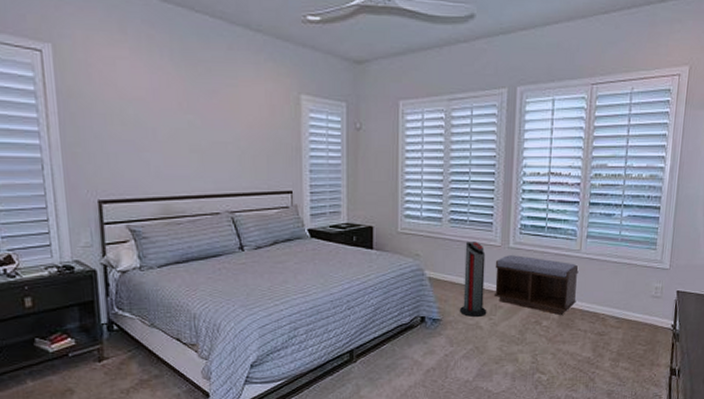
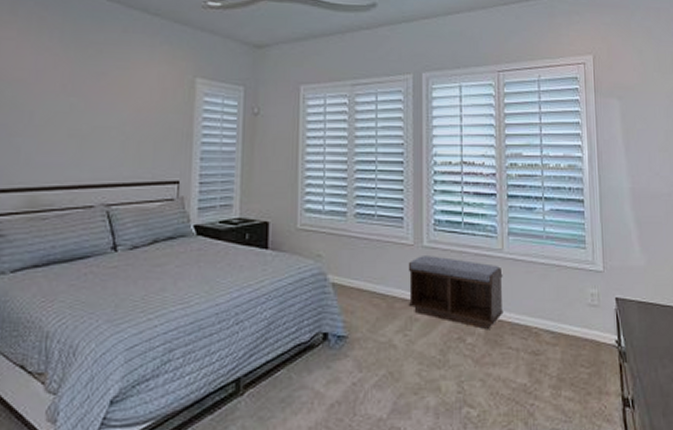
air purifier: present [460,242,487,318] -> none [369,240,401,334]

